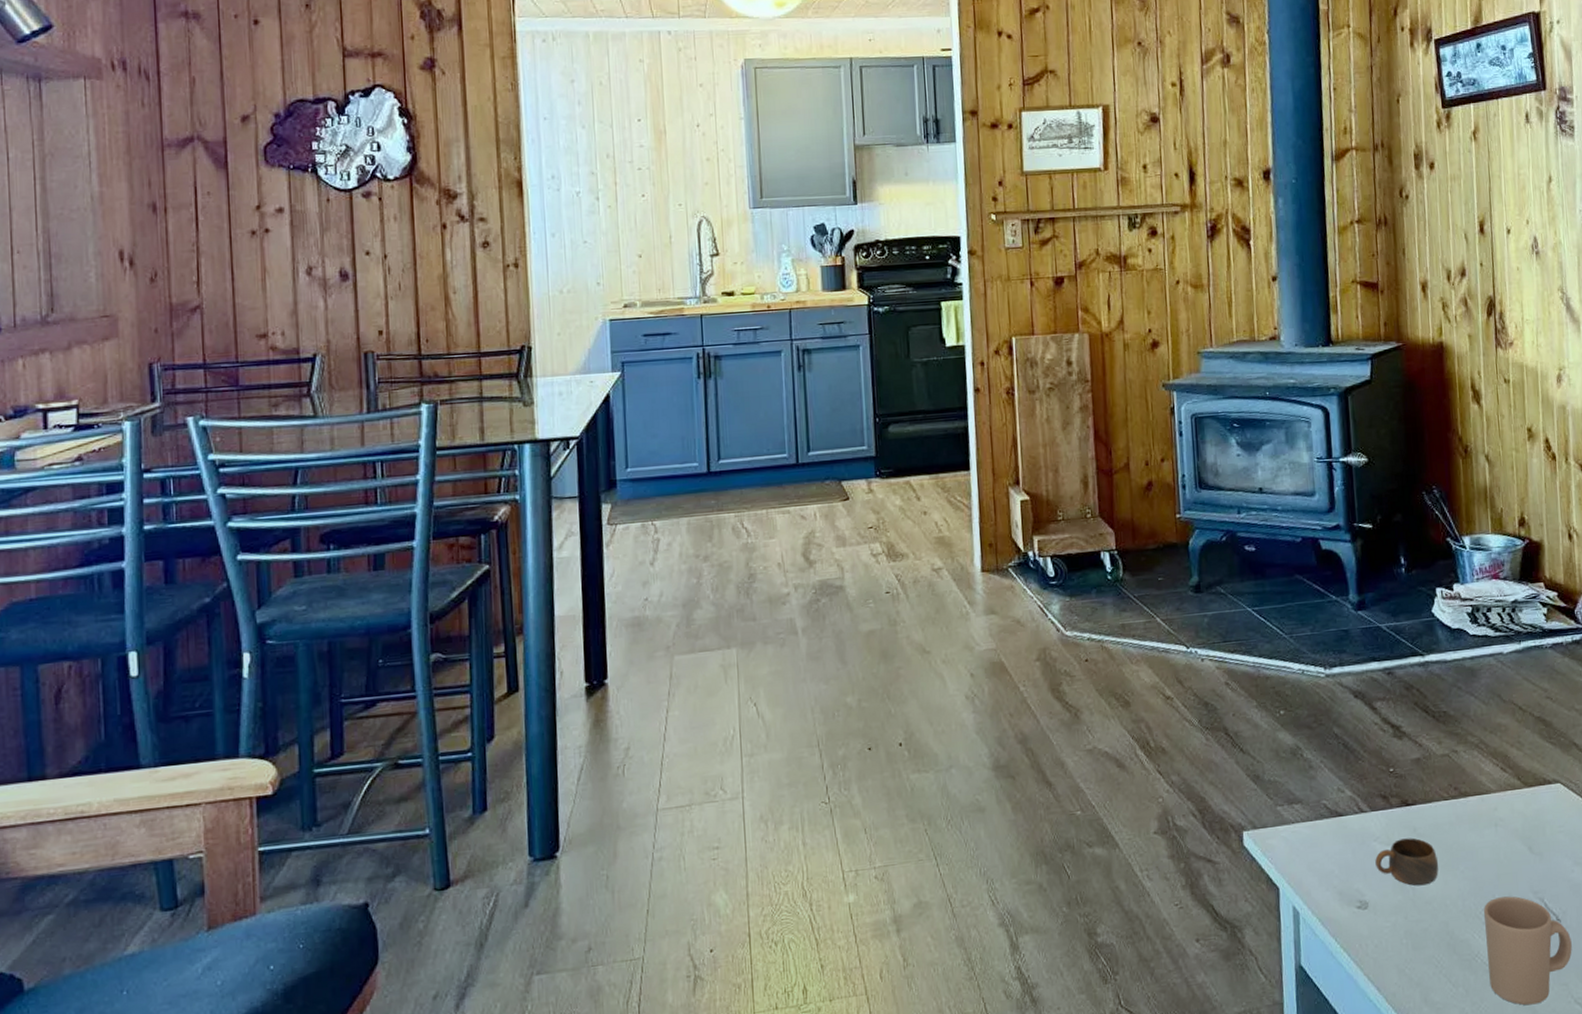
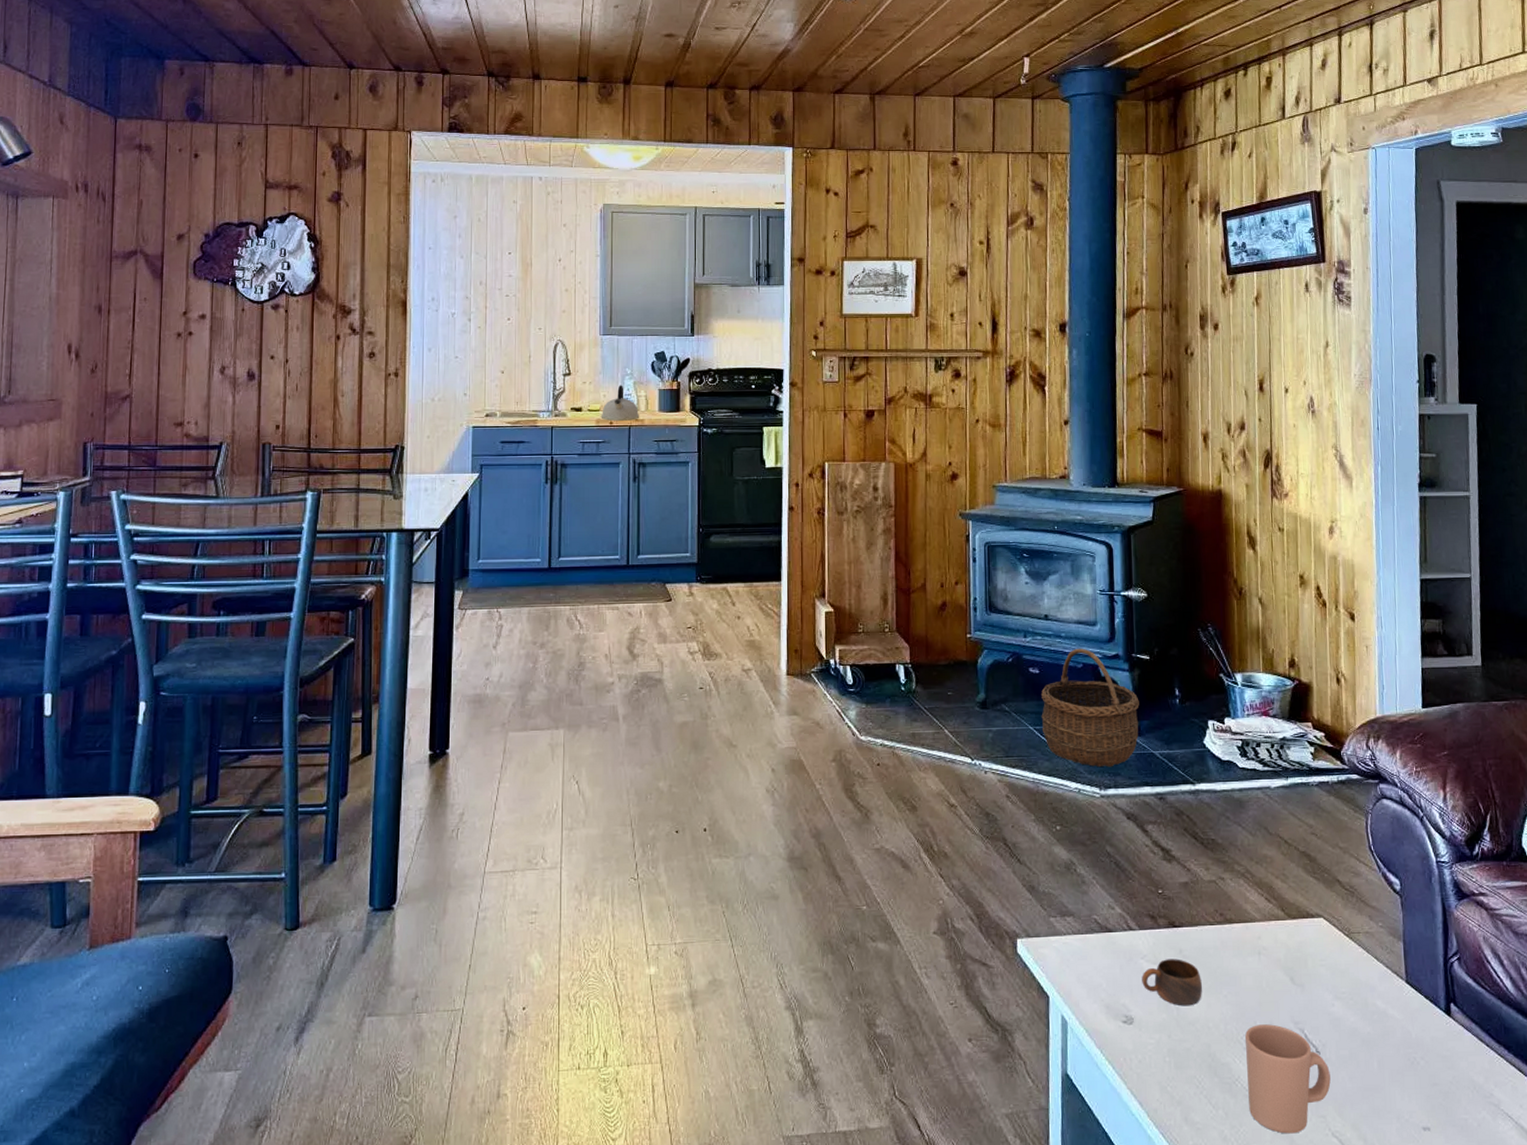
kettle: none [756,263,801,305] -> present [600,385,640,421]
wicker basket: none [1258,521,1364,645] -> present [1041,648,1140,767]

